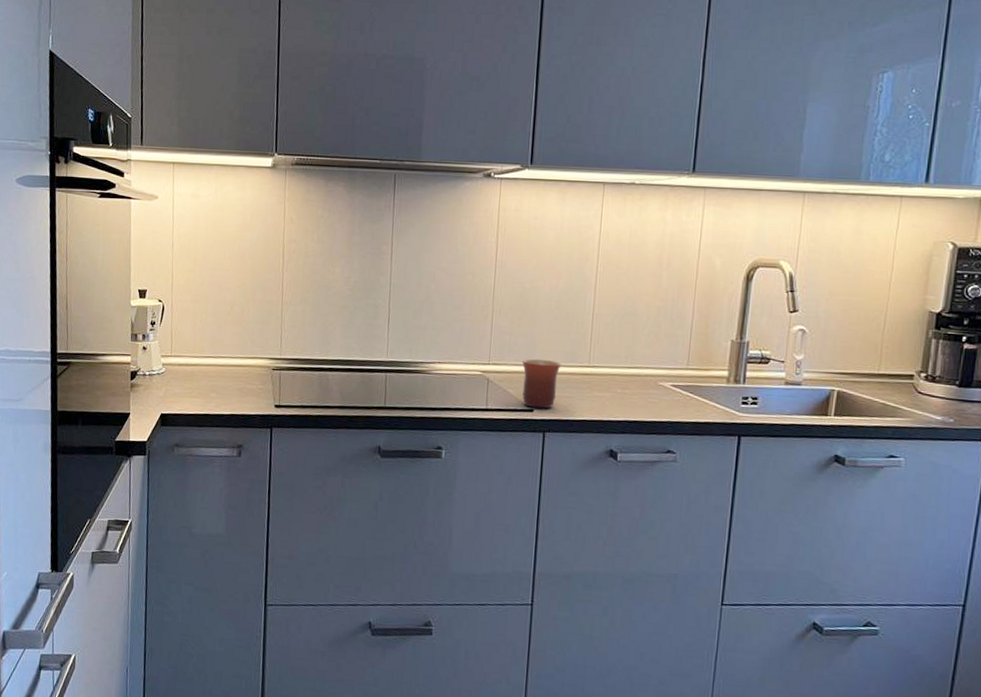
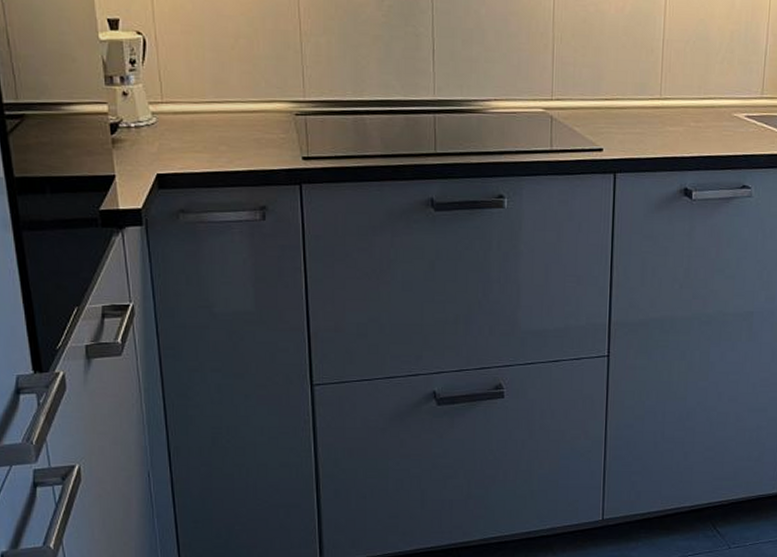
mug: present [522,358,562,409] -> none [589,92,631,147]

